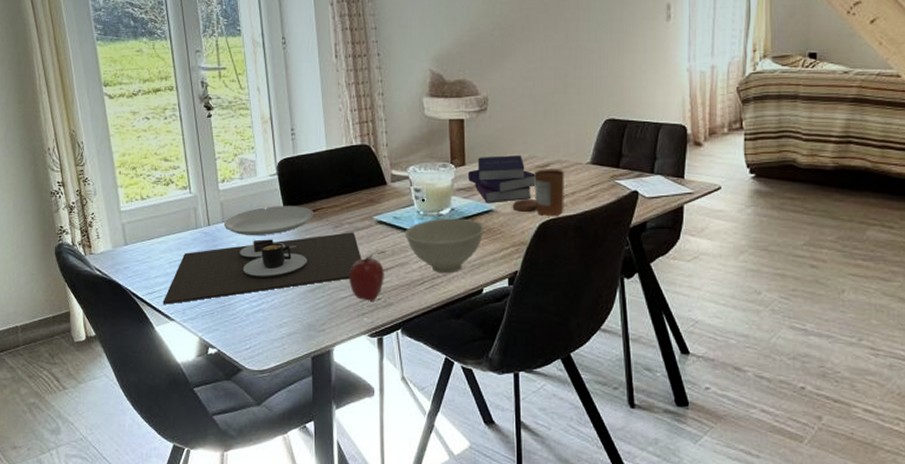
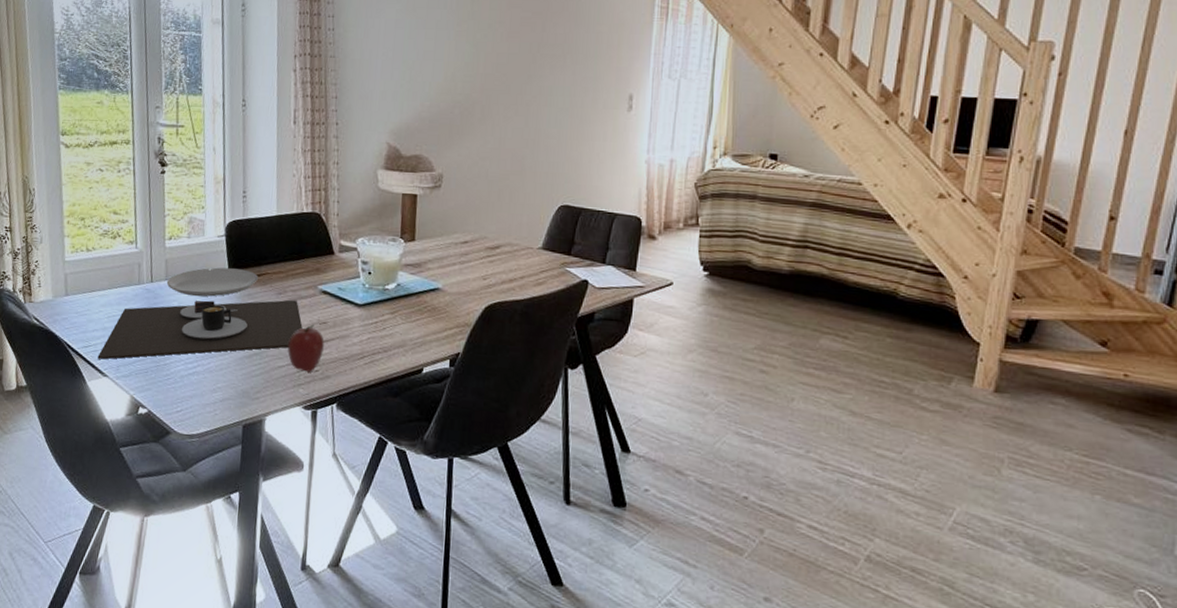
bowl: present [404,218,484,274] -> none [348,293,429,350]
book: present [467,155,536,204] -> none [416,233,485,282]
candle: present [512,169,564,216] -> none [459,250,514,299]

